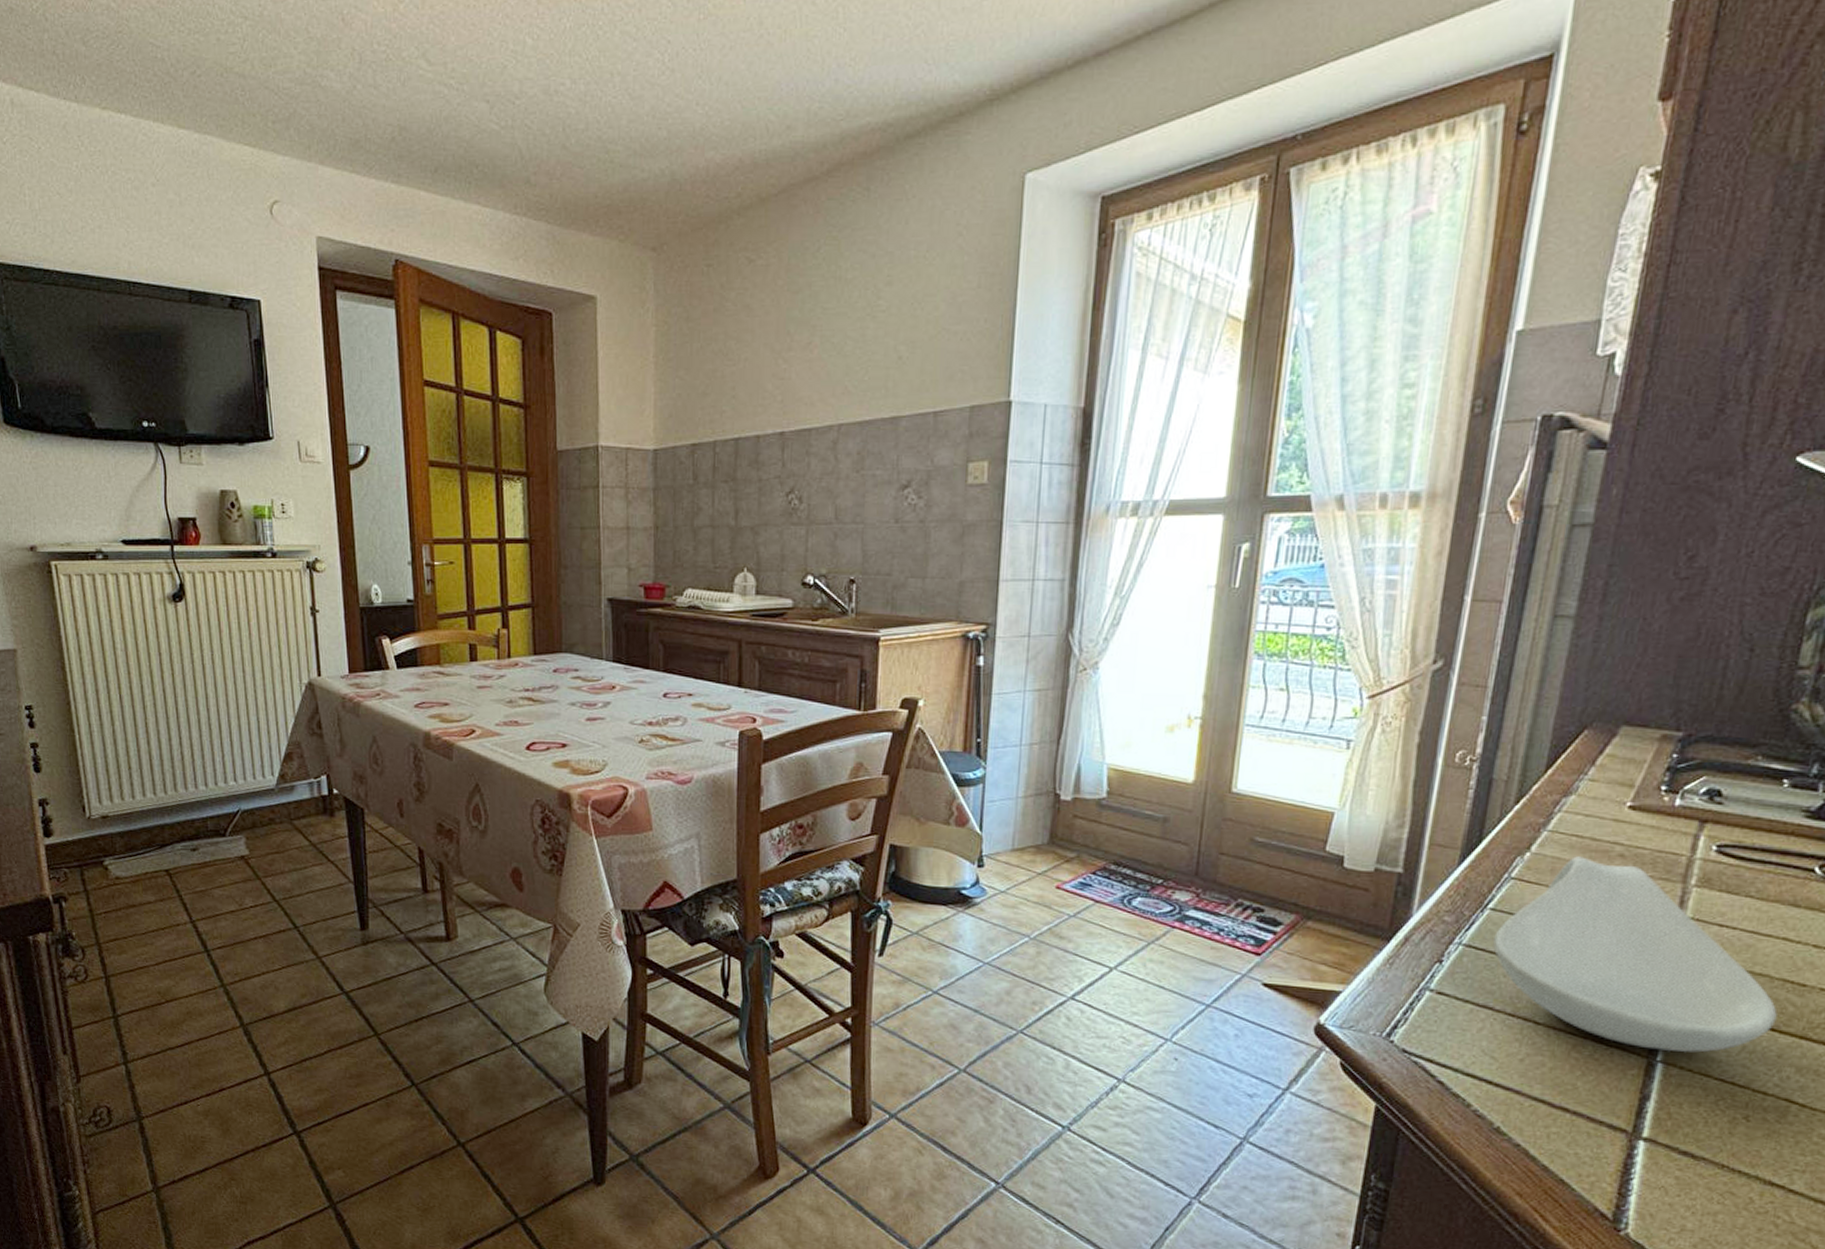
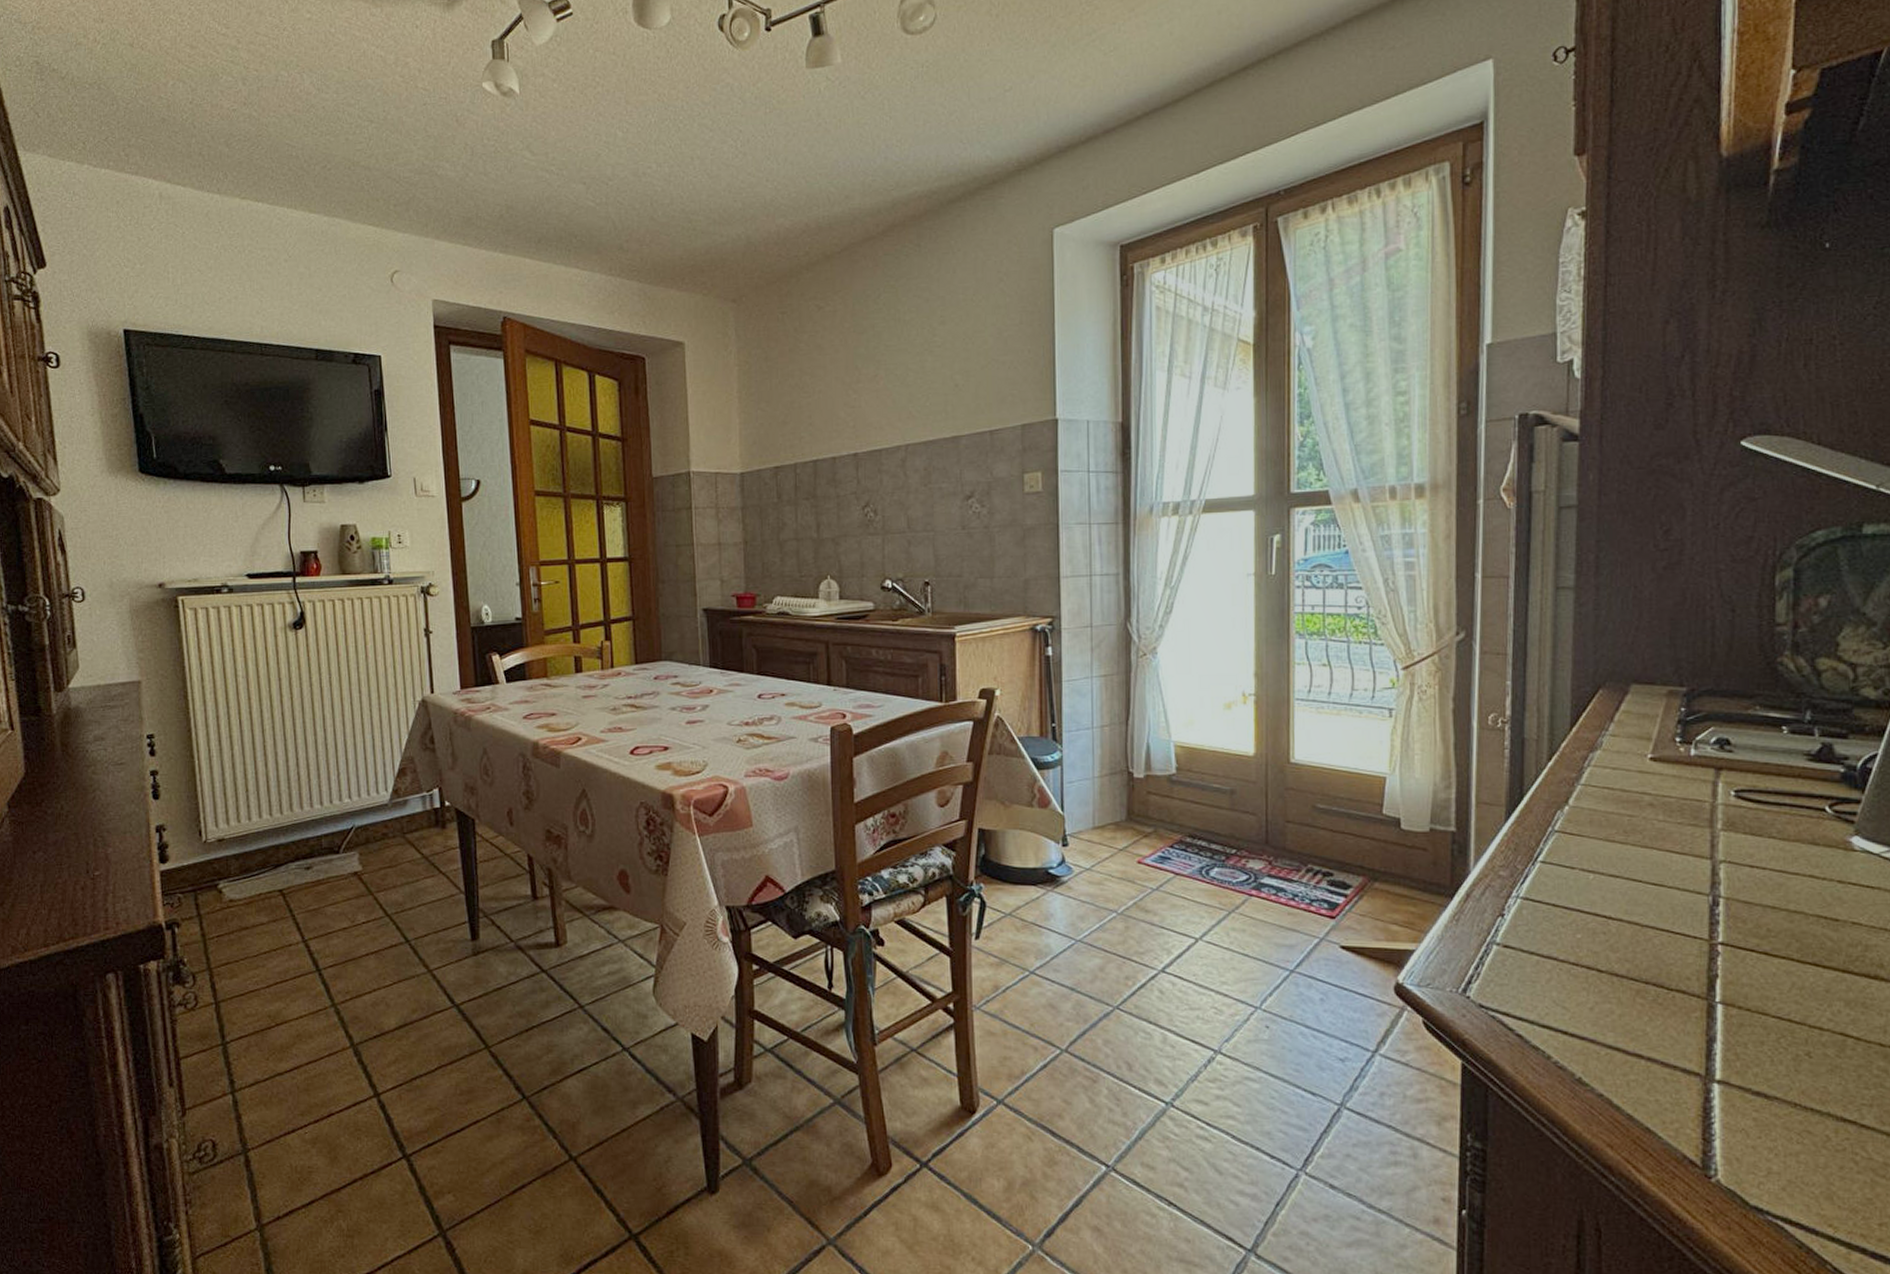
spoon rest: present [1493,856,1778,1053] -> none [1548,807,1818,993]

